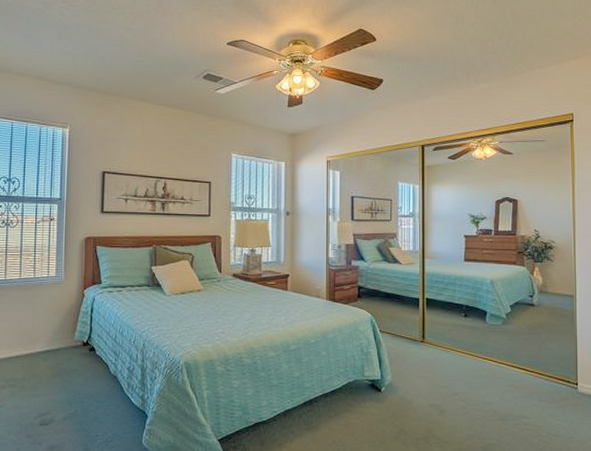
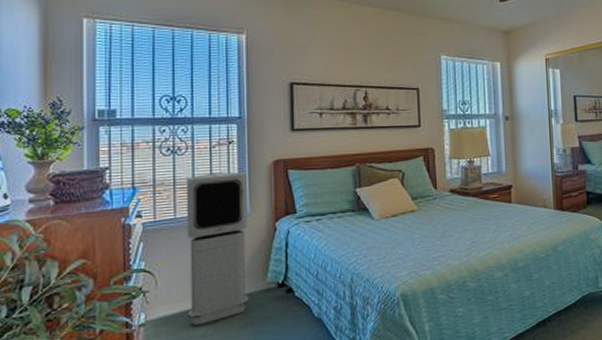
air purifier: none [11,244,63,370] -> present [186,172,250,325]

